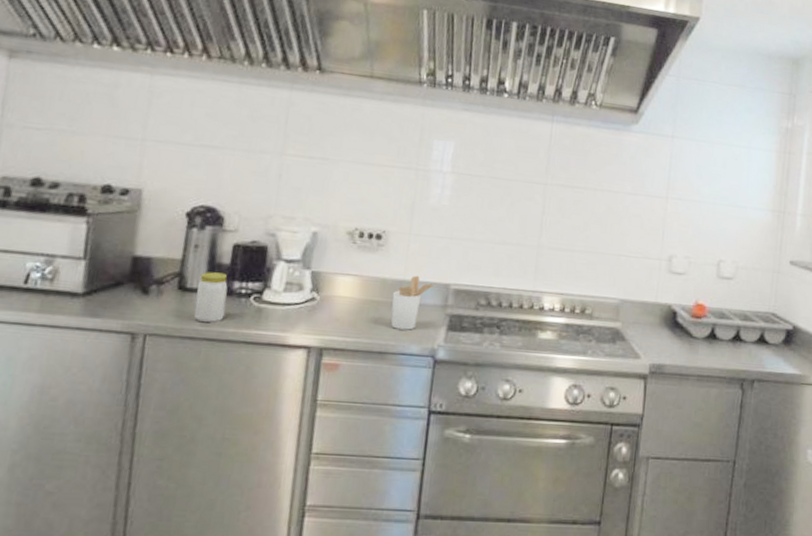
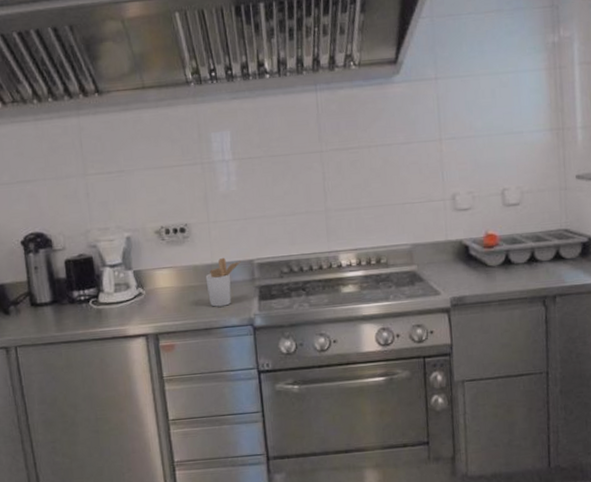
jar: present [193,272,228,323] -> none [45,286,73,329]

